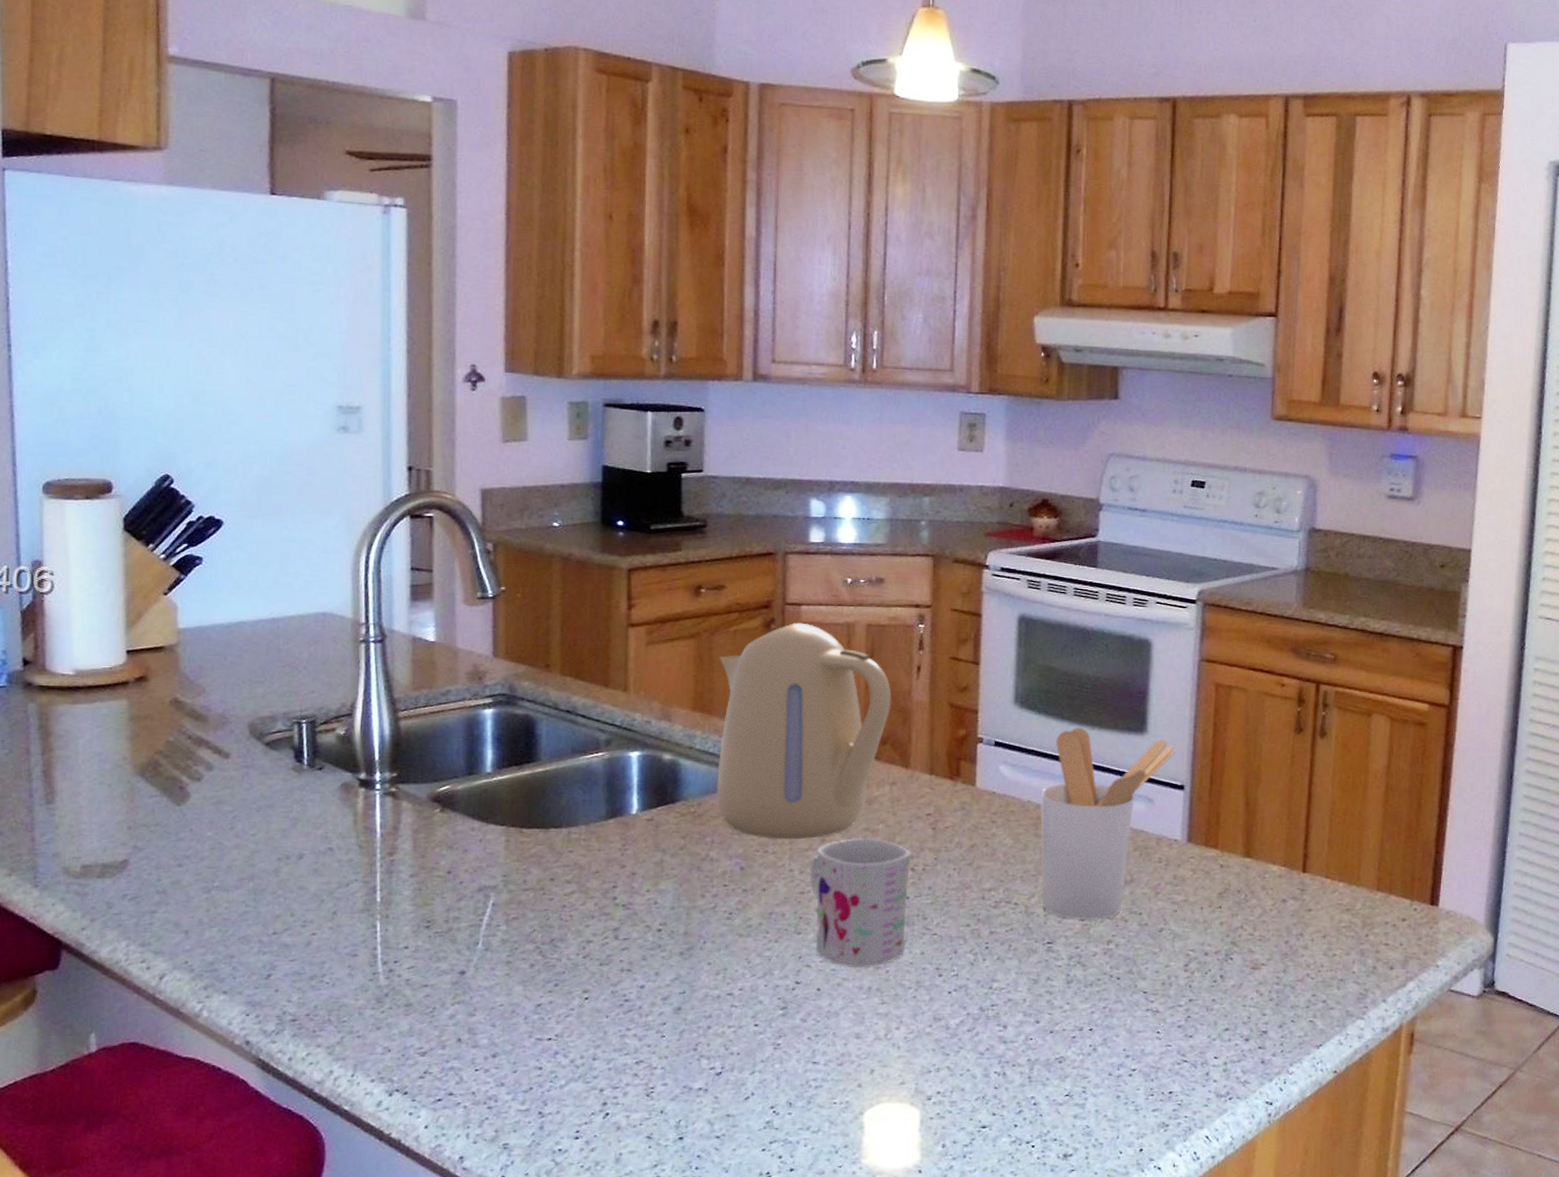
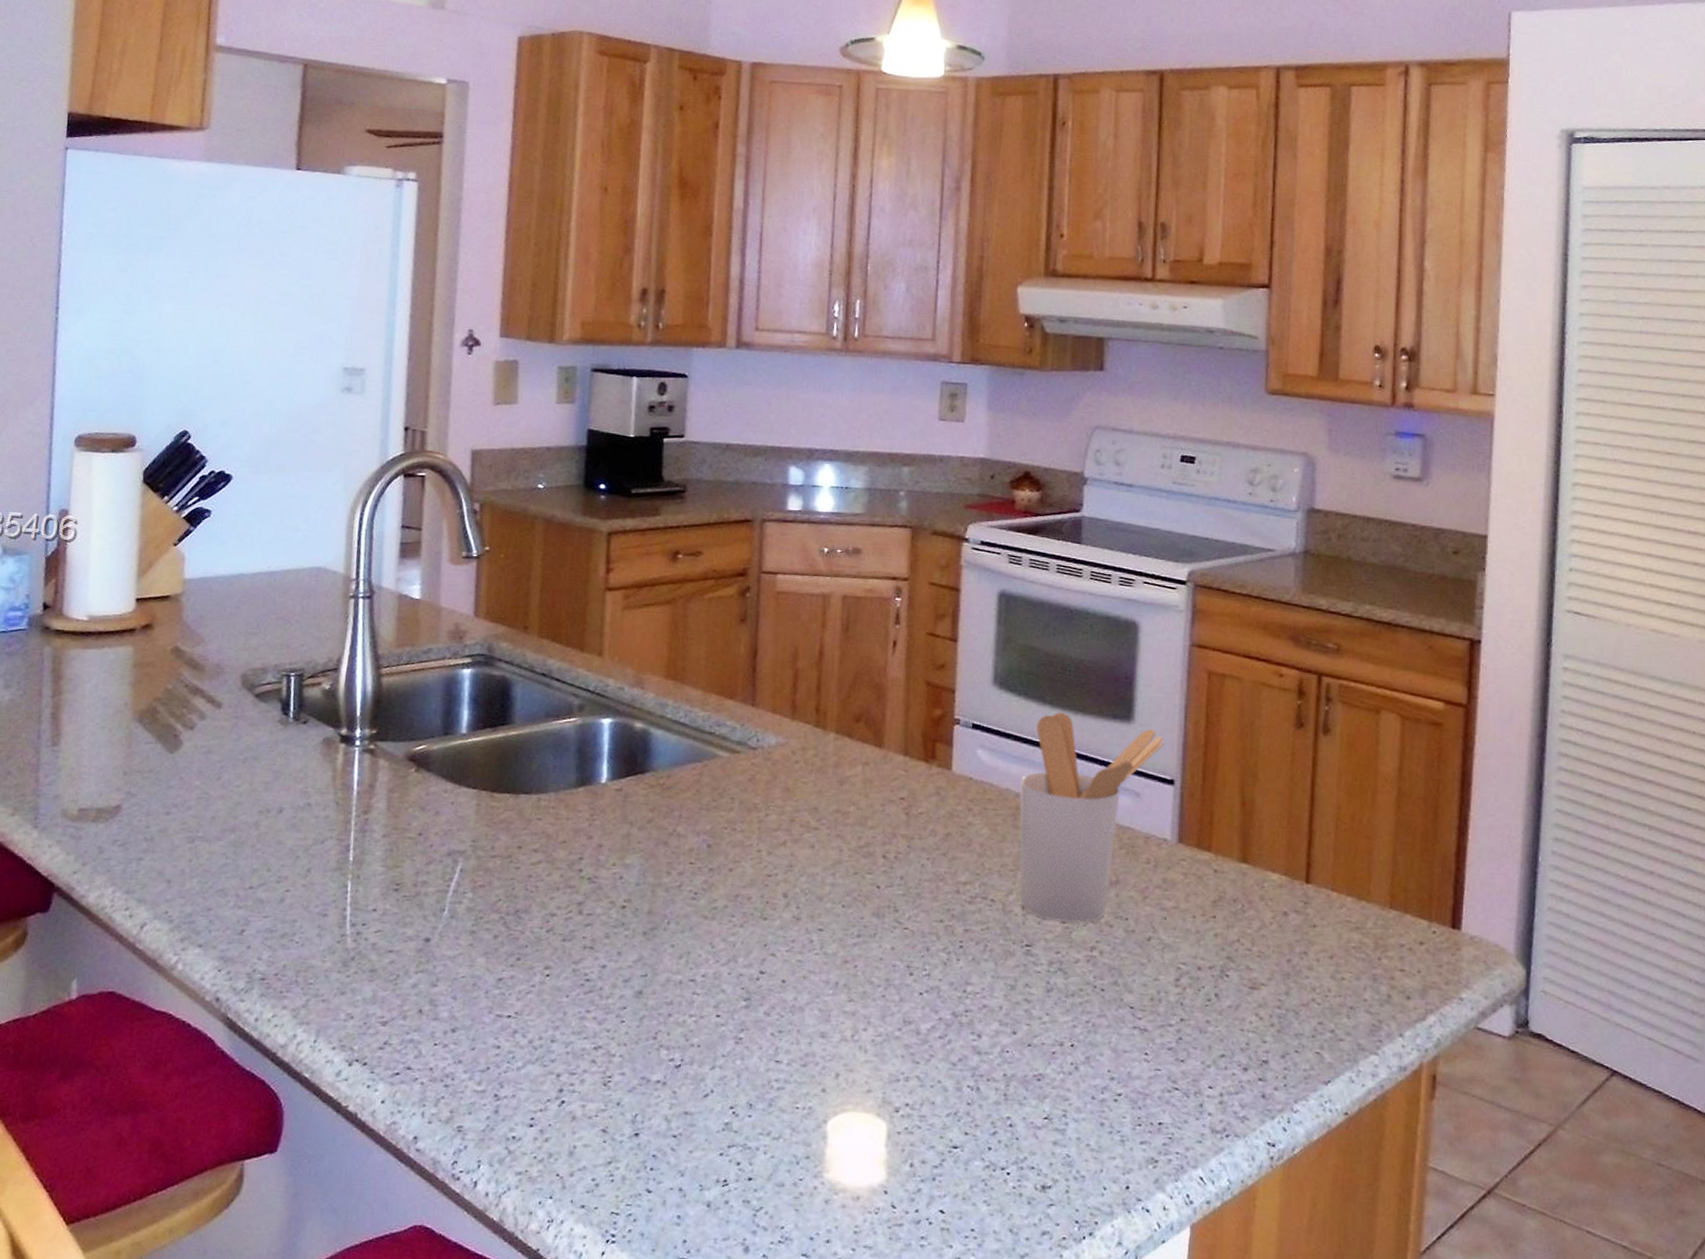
kettle: present [716,622,892,840] -> none [686,591,866,819]
mug: present [809,838,911,968] -> none [777,820,883,961]

